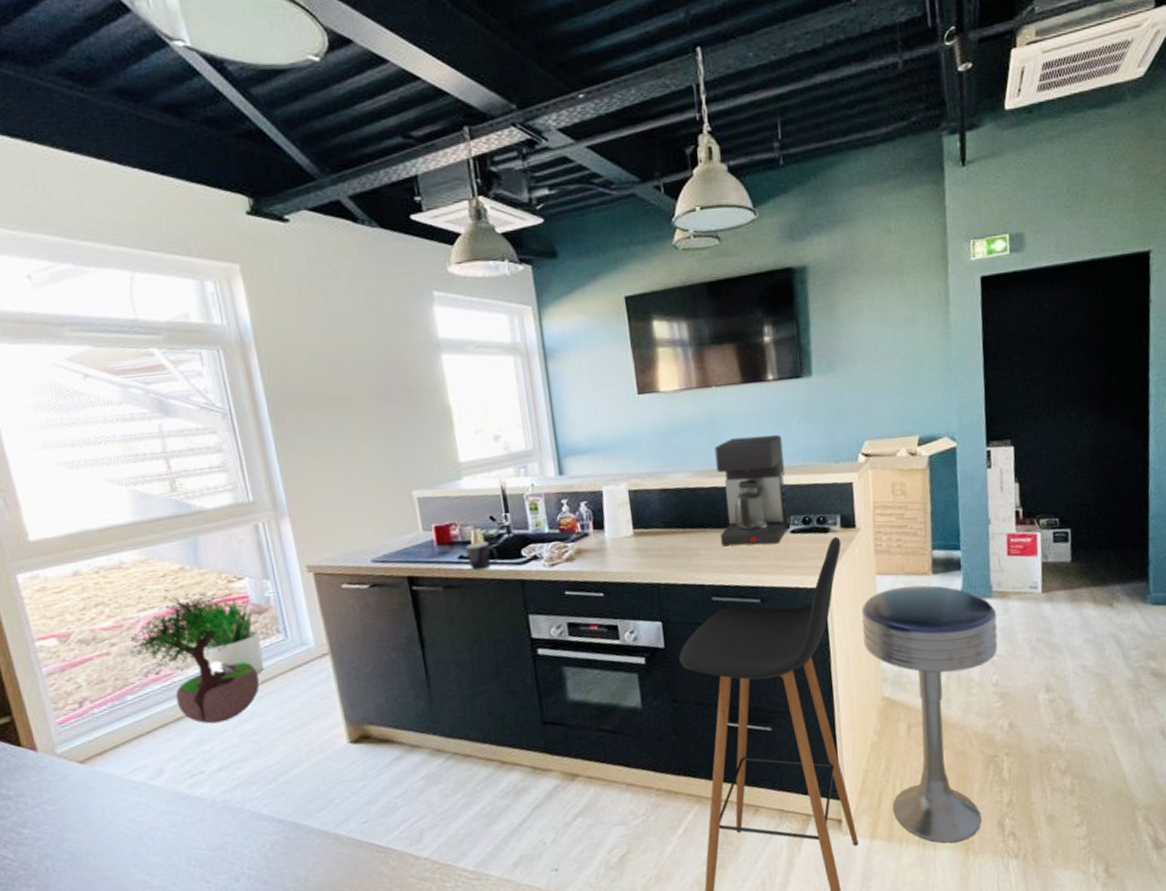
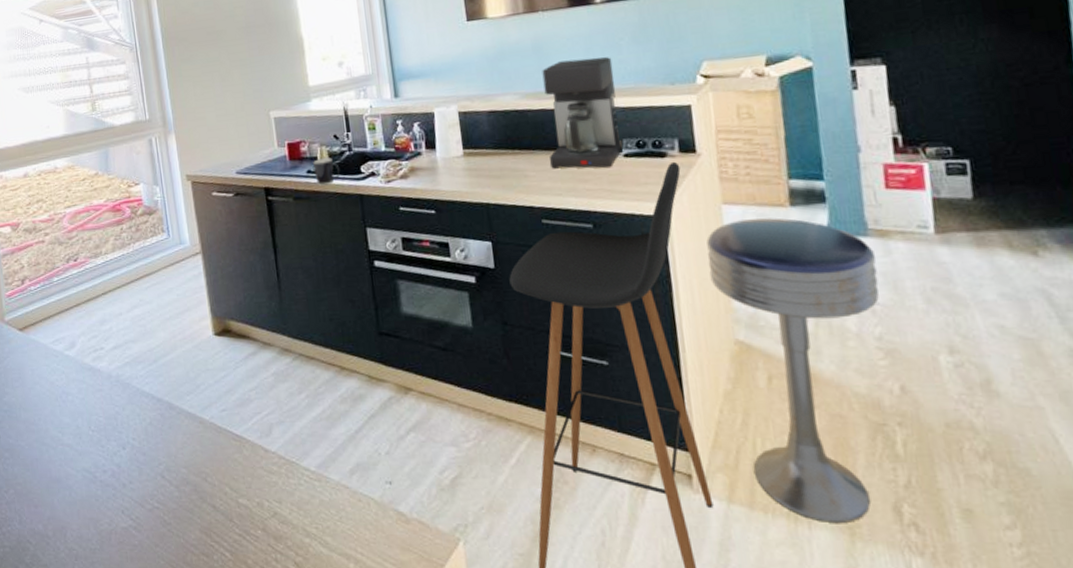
potted tree: present [129,588,260,724] -> none [57,190,148,307]
planter: present [205,595,265,676] -> none [110,198,152,268]

